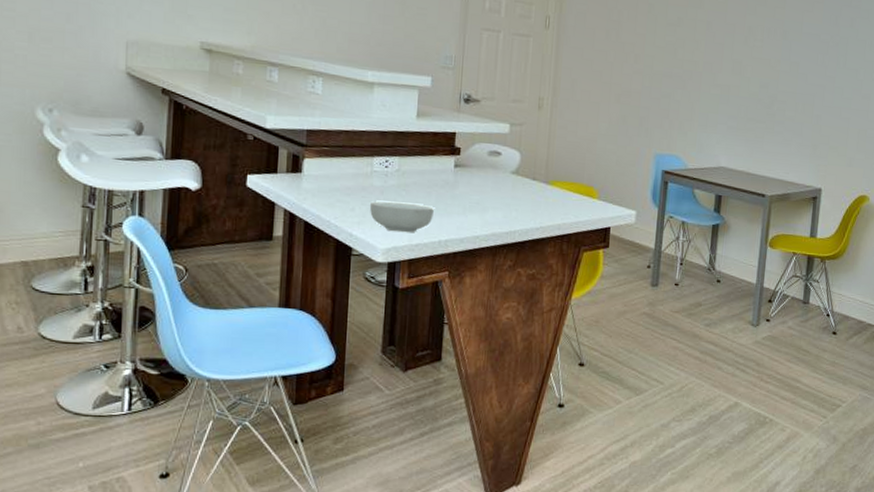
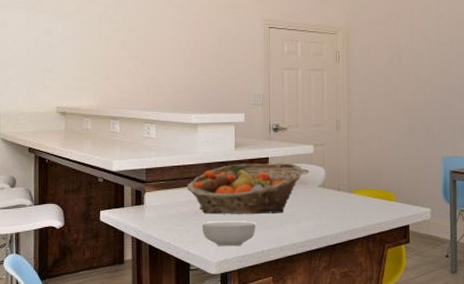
fruit basket: none [355,136,495,200] -> present [187,163,303,215]

